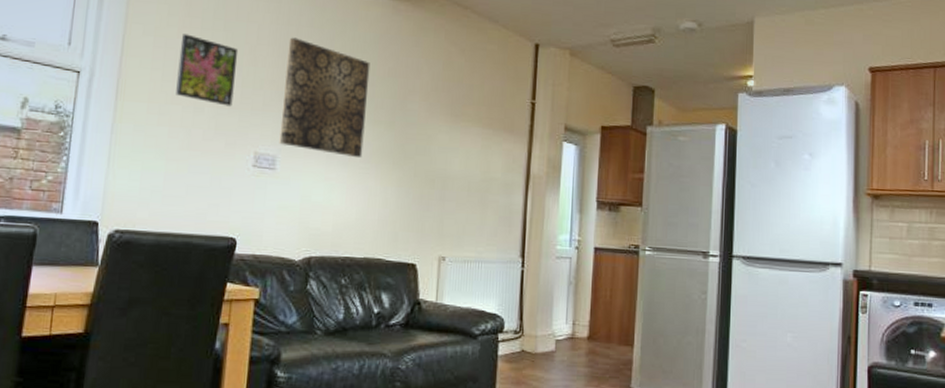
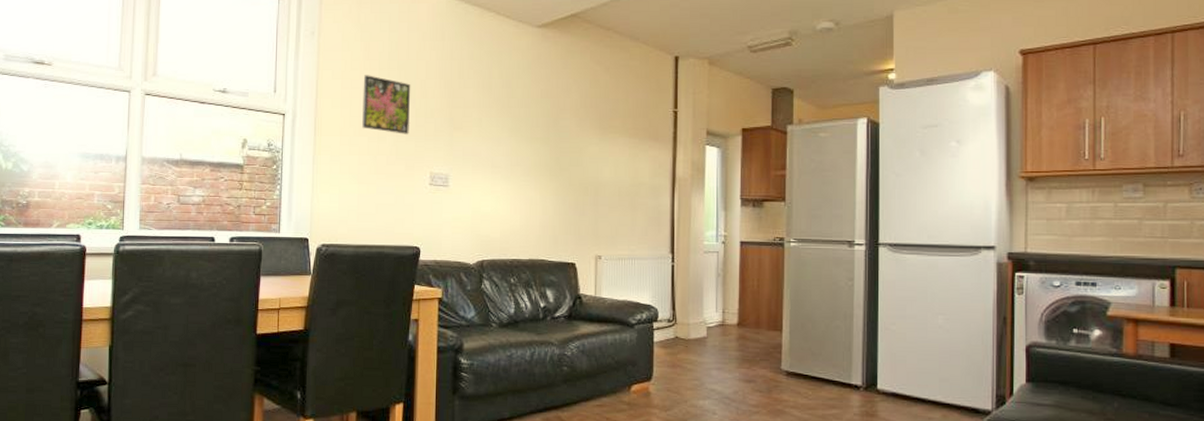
wall art: present [279,37,371,157] -> none [450,70,525,171]

